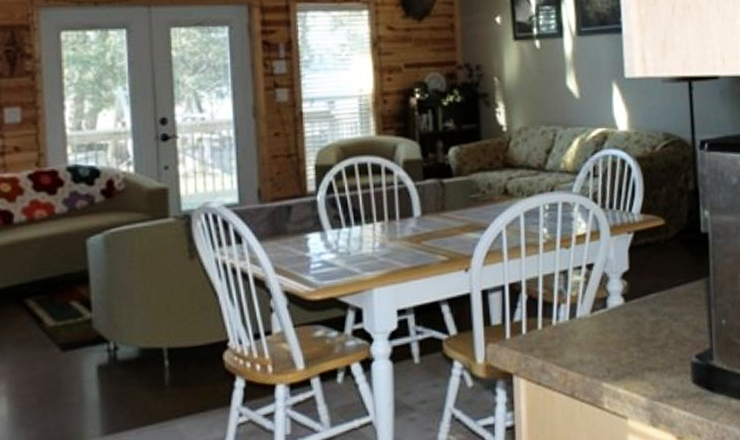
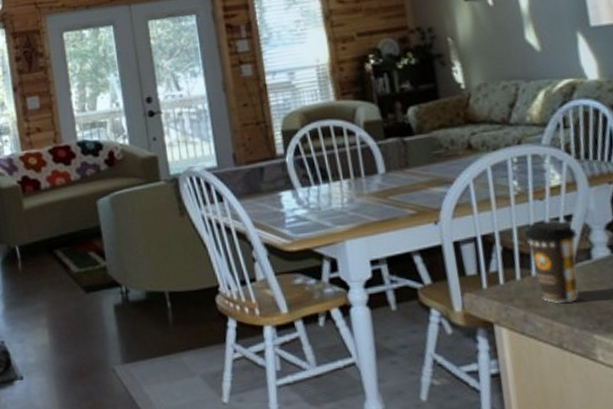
coffee cup: none [548,269,597,353] -> present [523,220,578,304]

